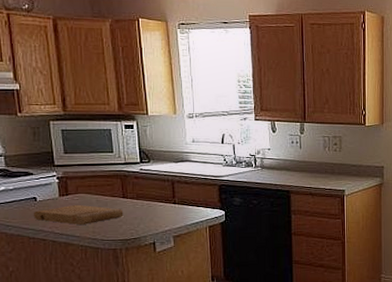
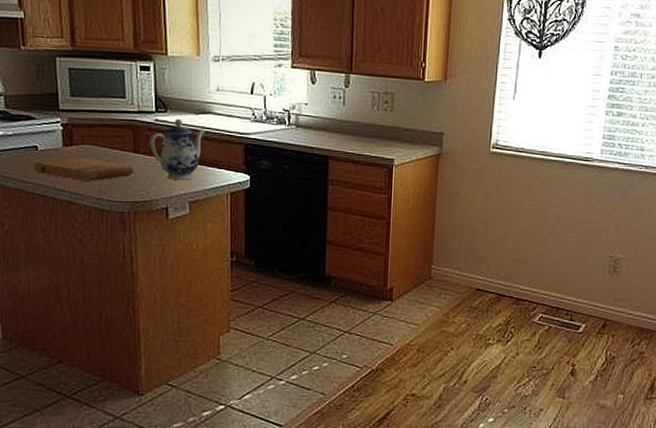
teapot: none [136,167,185,219] -> present [149,118,206,181]

